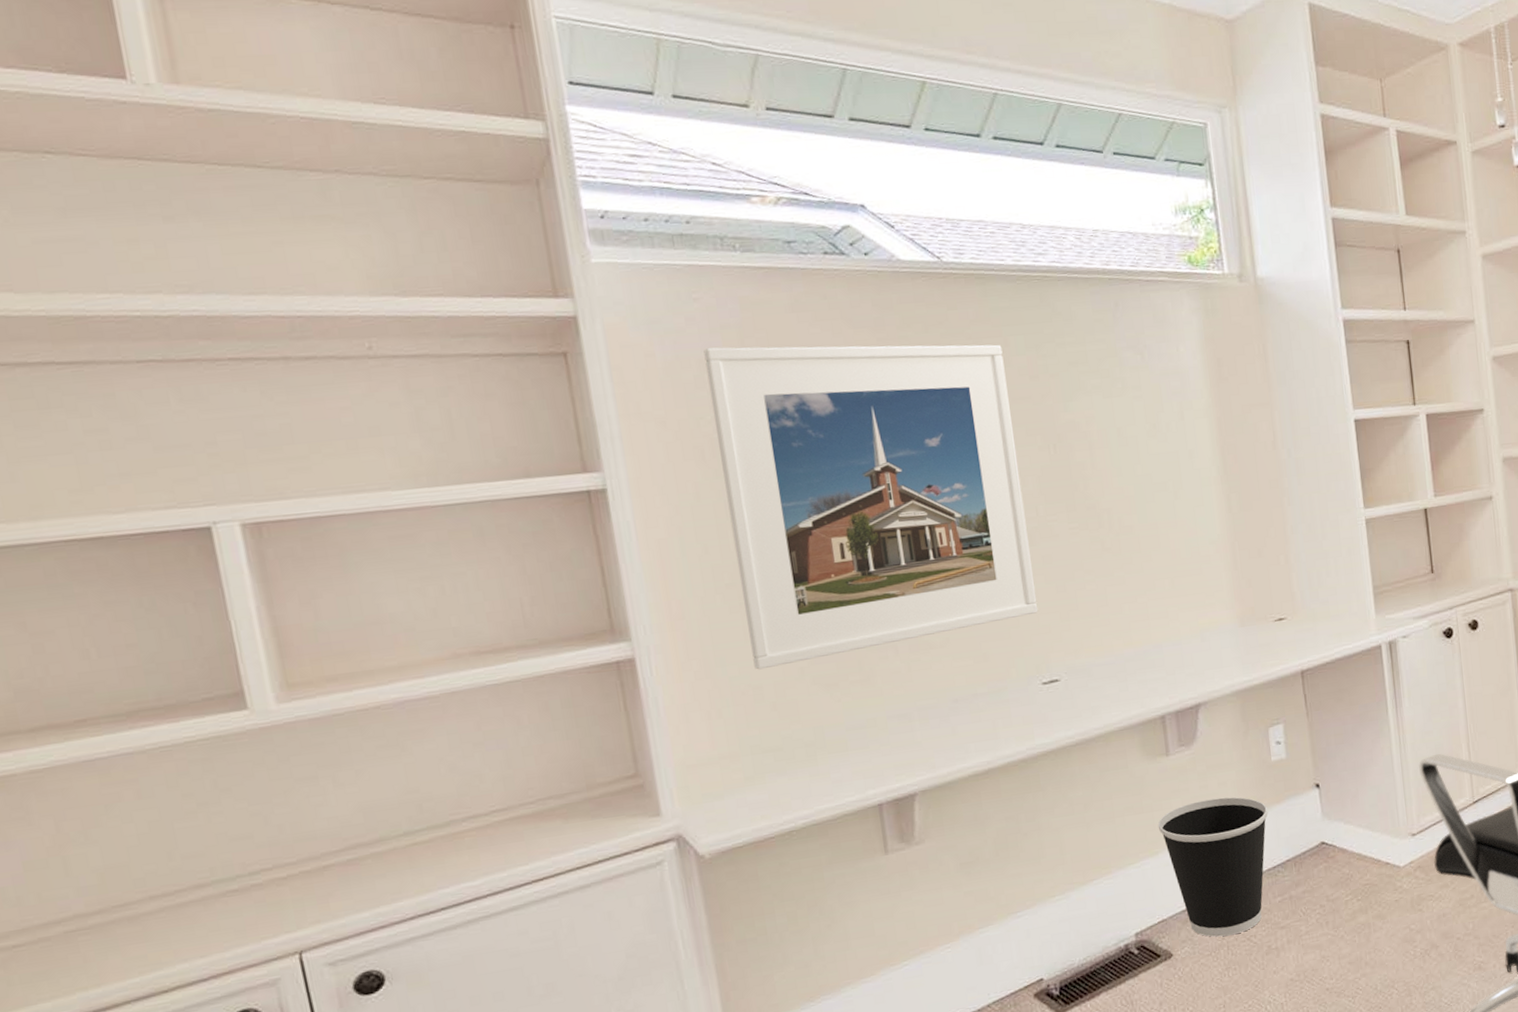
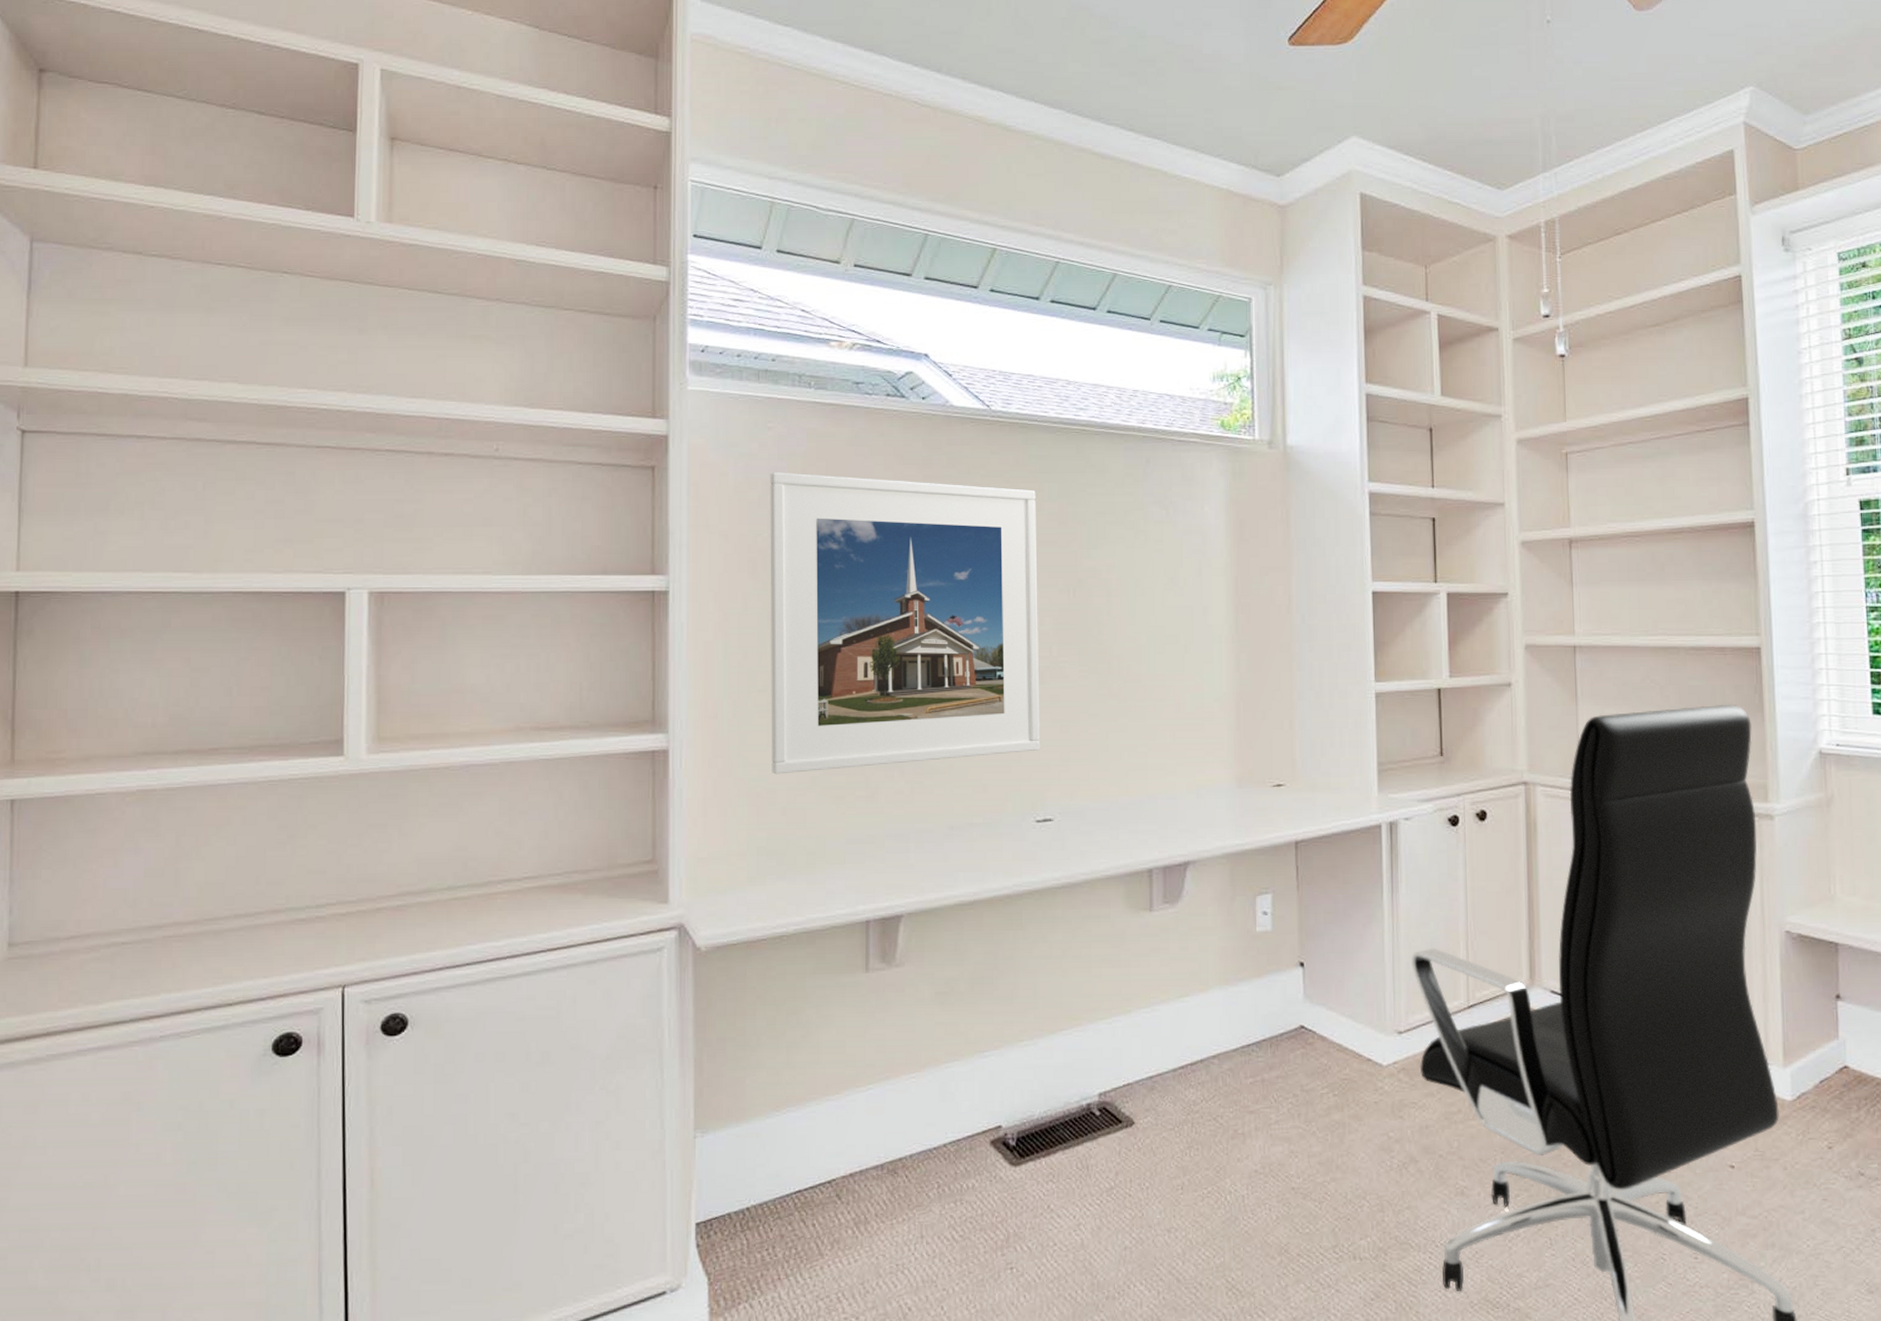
wastebasket: present [1157,797,1268,937] -> none [1133,962,1248,1112]

